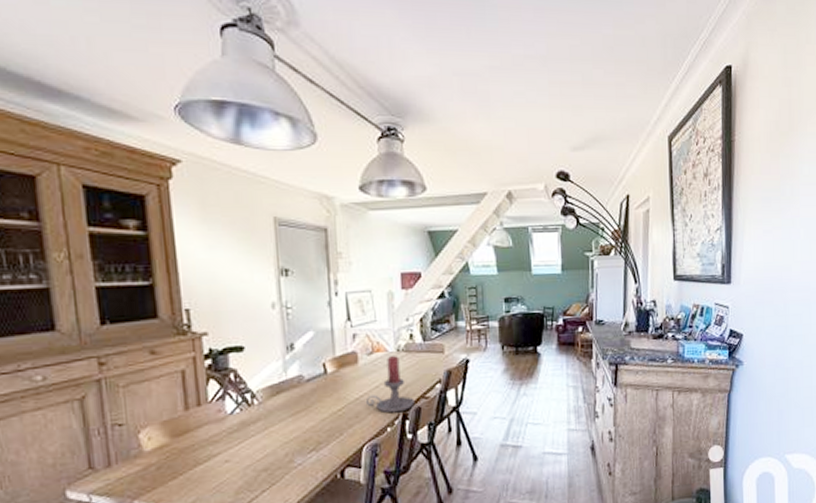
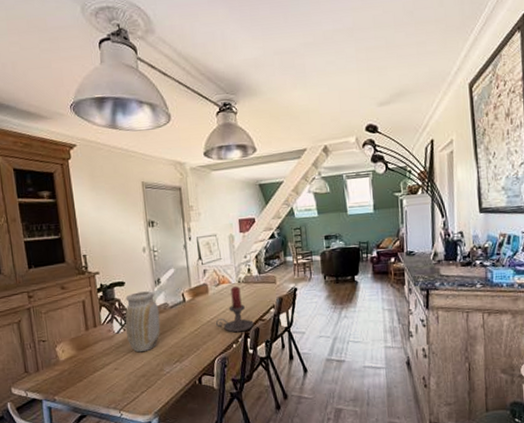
vase: none [243,359,292,439] -> present [125,291,161,353]

